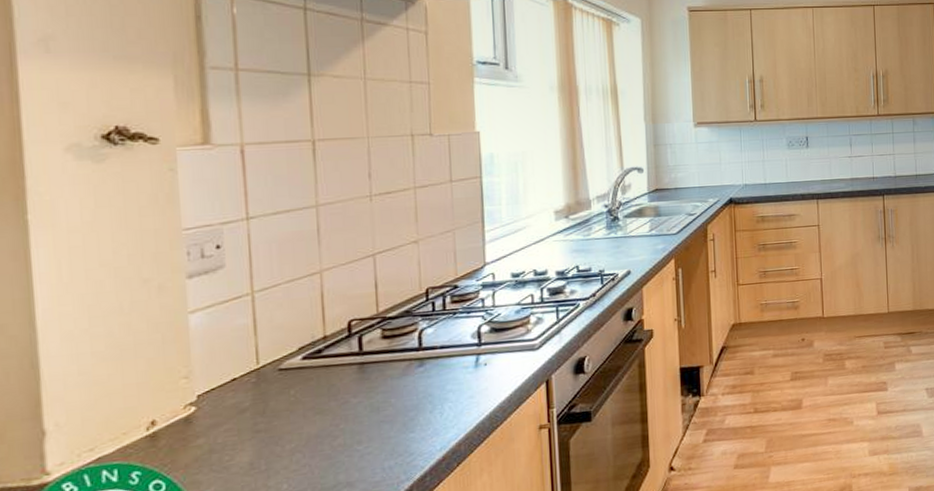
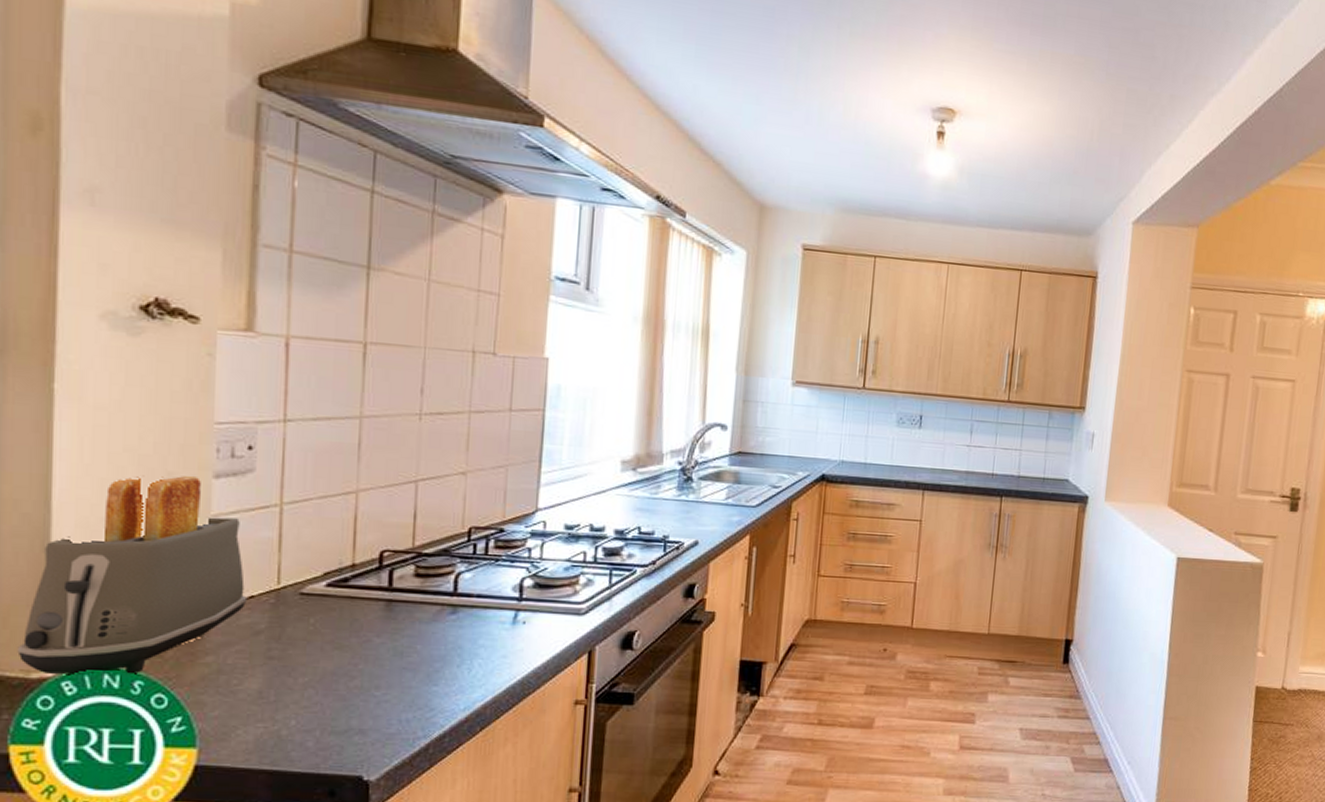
toaster: none [16,280,231,480] -> present [17,475,248,675]

